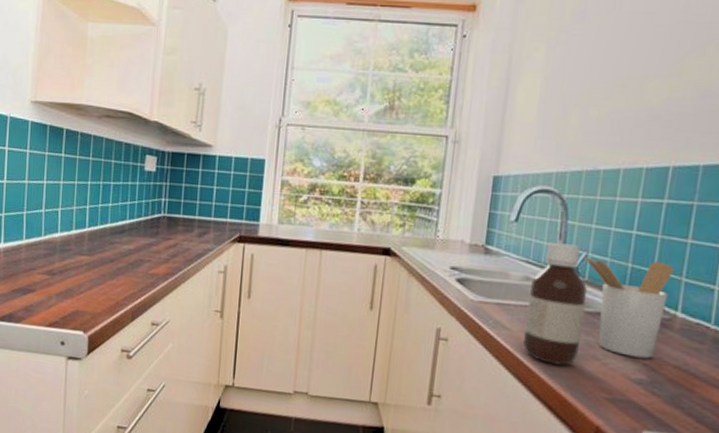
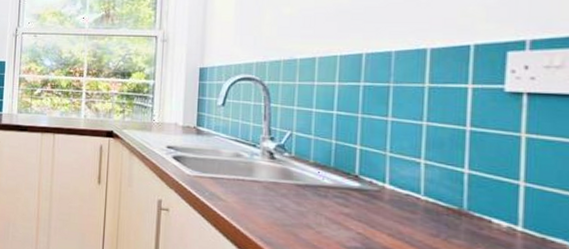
bottle: present [523,242,587,366] -> none [238,123,295,234]
utensil holder: present [584,256,674,359] -> none [289,134,377,228]

